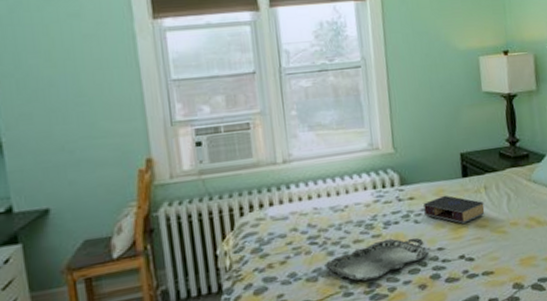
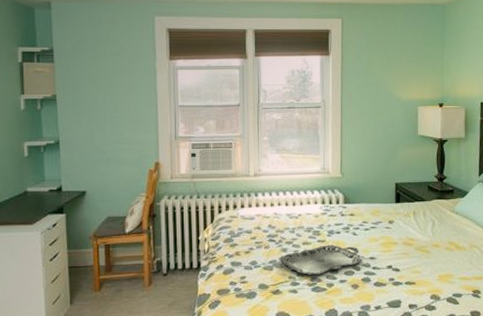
book: present [423,195,485,224] -> none [362,215,412,240]

